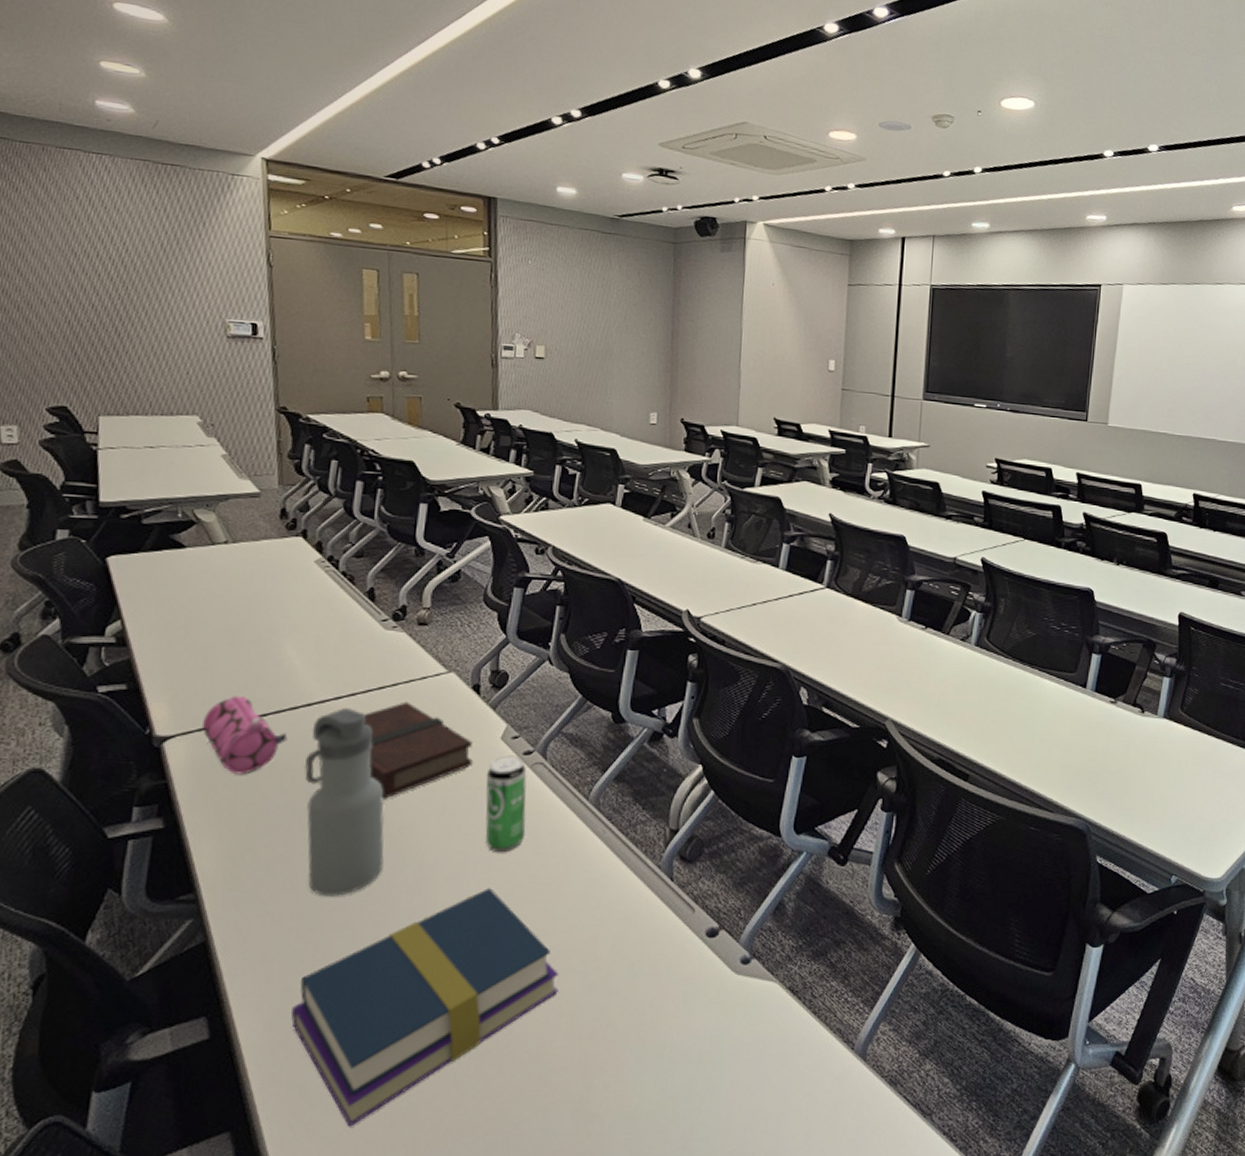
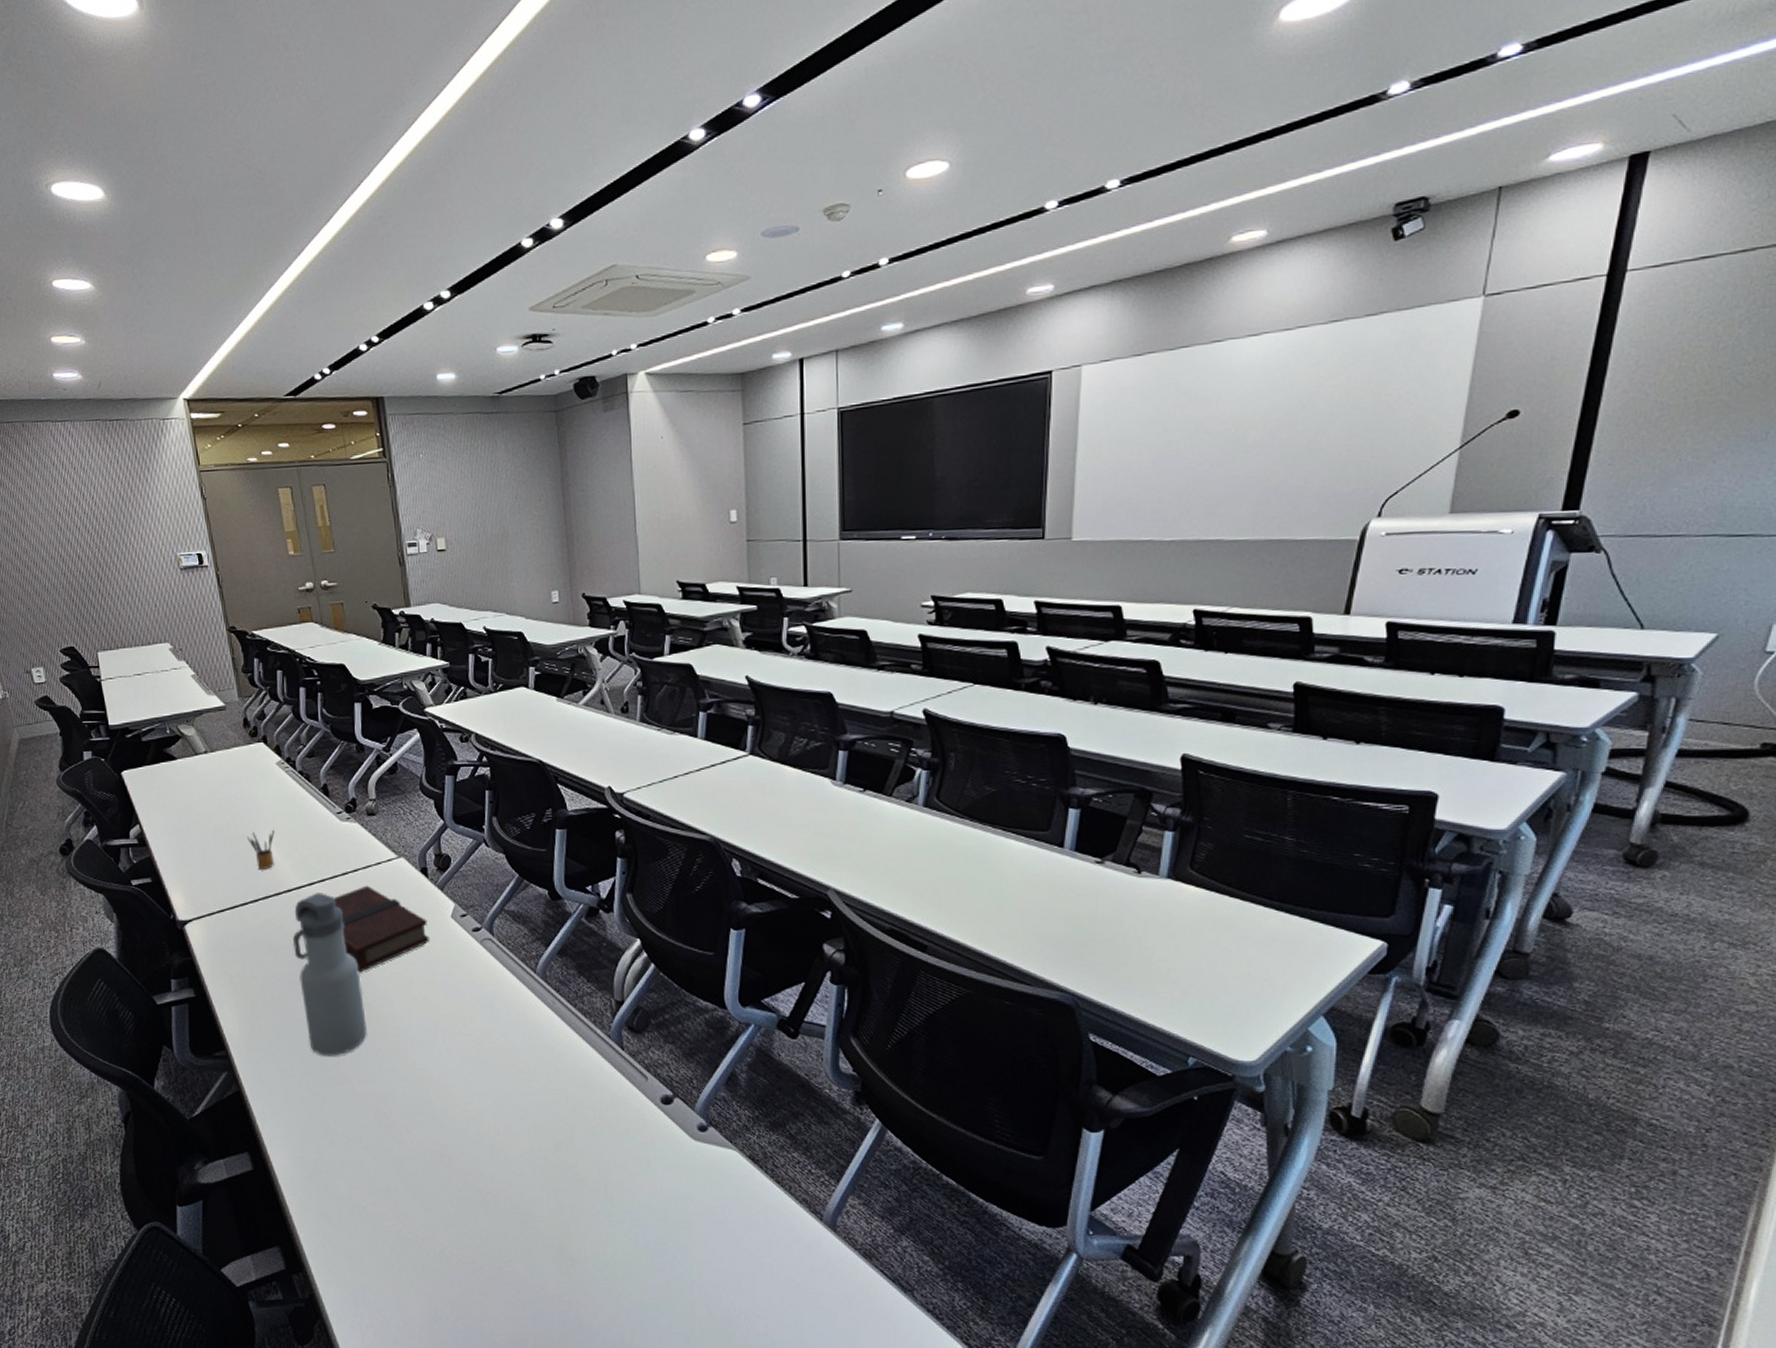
pencil case: present [201,696,288,775] -> none [210,885,276,952]
pencil box: none [264,634,301,679] -> present [247,829,275,869]
book: present [291,887,559,1127] -> none [312,1051,529,1251]
beverage can: present [485,755,527,853] -> none [442,932,483,1021]

